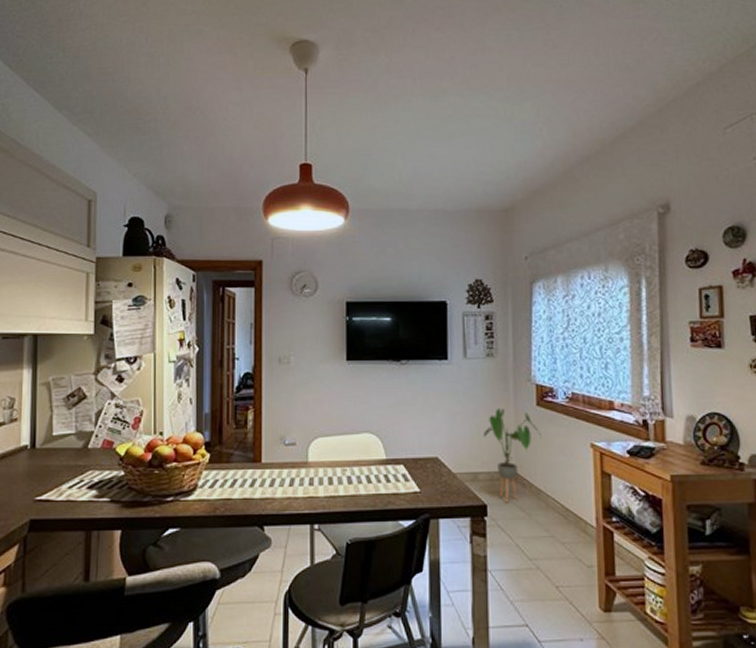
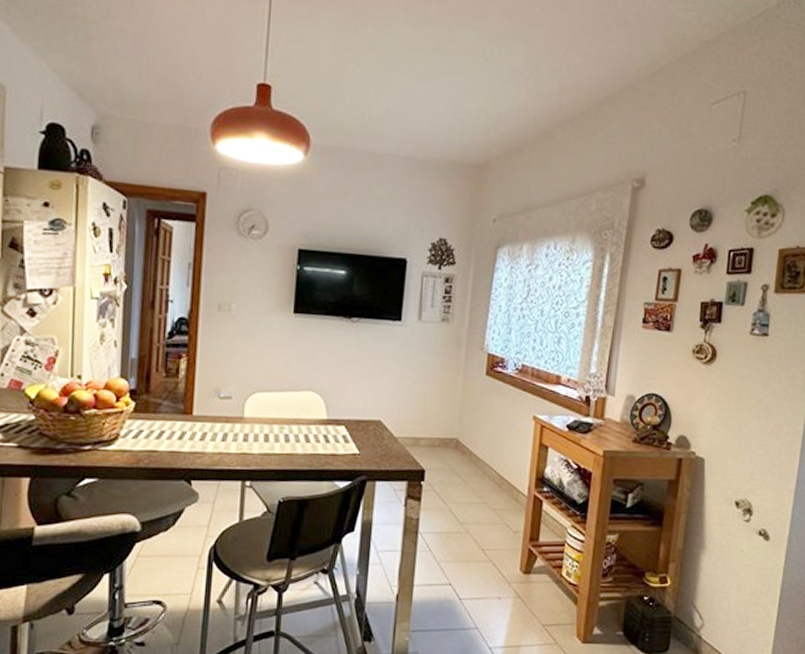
house plant: present [484,409,542,504] -> none [429,375,487,470]

